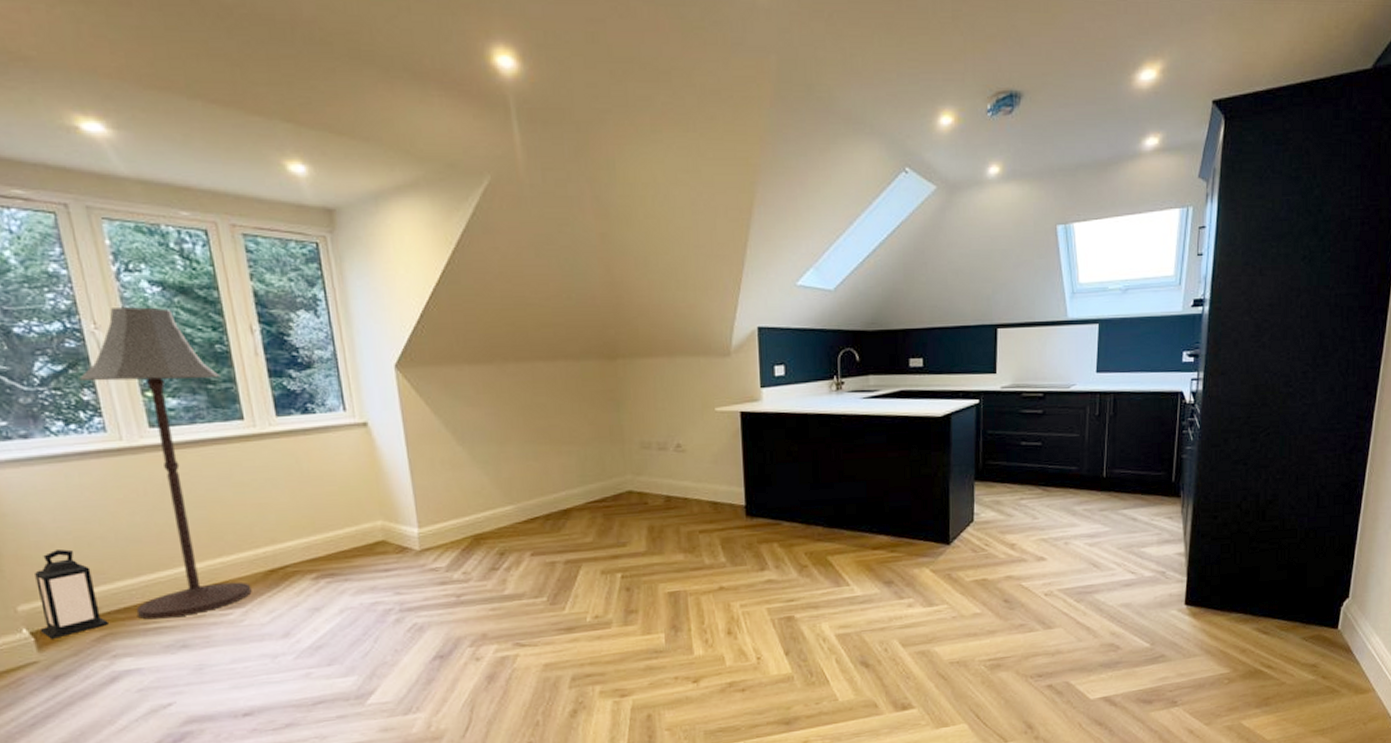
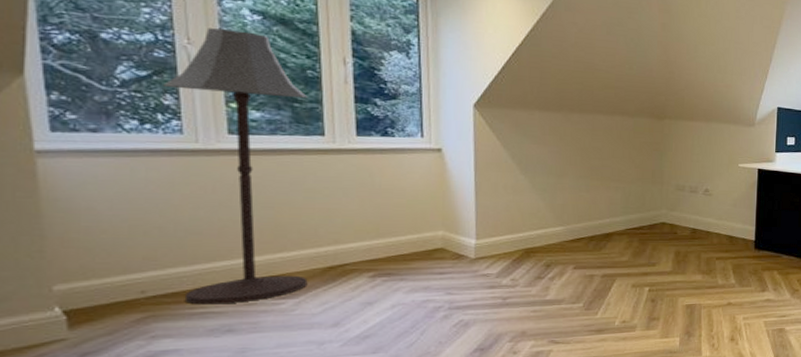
lantern: present [35,548,108,639] -> none [74,234,152,318]

